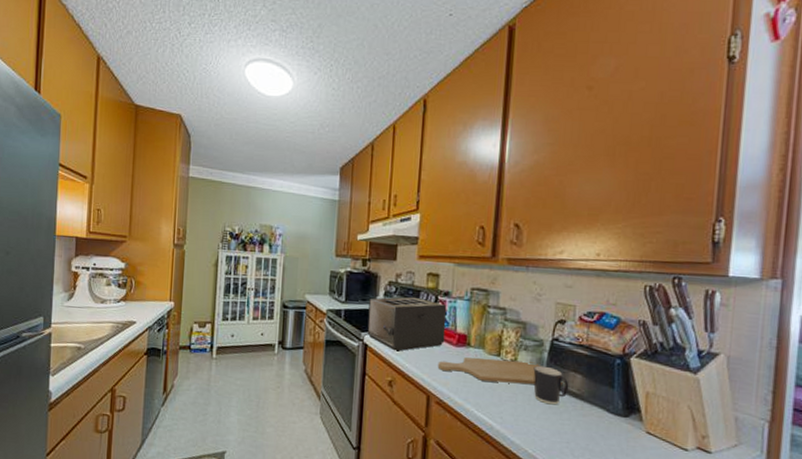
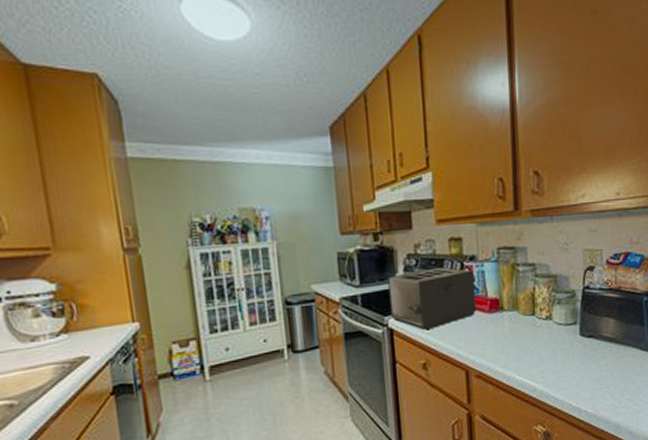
chopping board: present [437,357,564,385] -> none [472,314,598,344]
mug: present [533,365,569,405] -> none [568,316,604,354]

